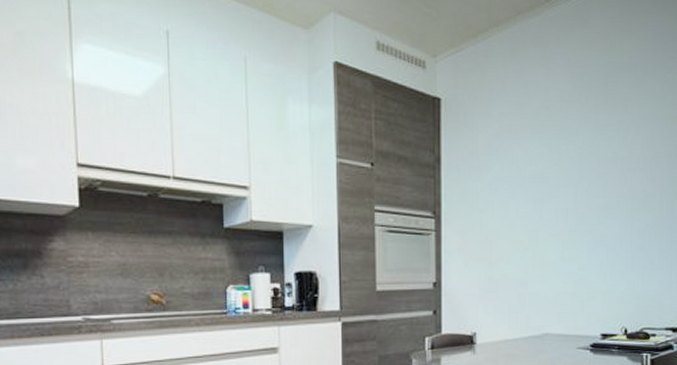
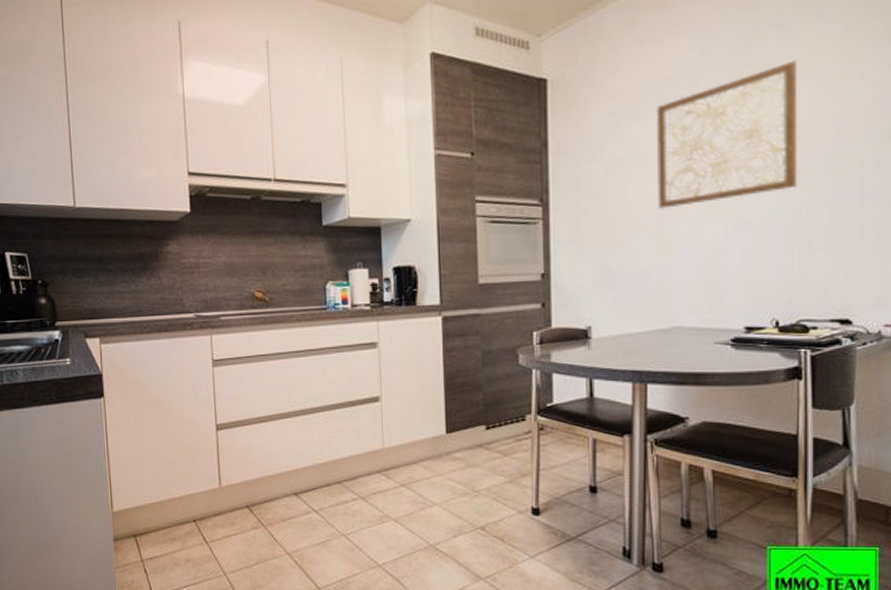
wall art: none [533,102,644,227] -> present [656,60,798,210]

